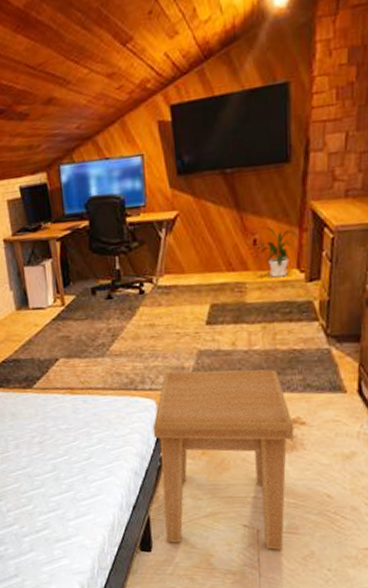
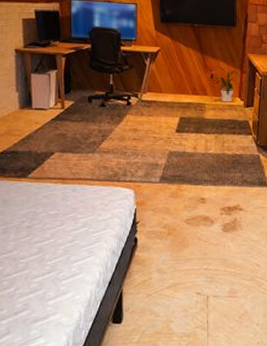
side table: present [153,369,295,550] -> none [130,167,235,313]

